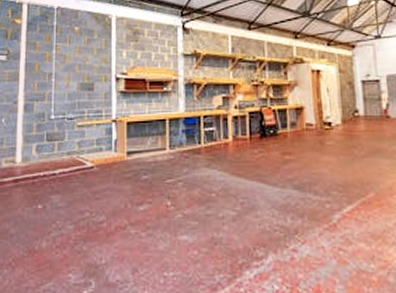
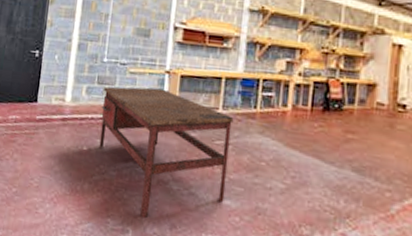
work table: none [52,137,181,268] -> present [99,86,234,219]

